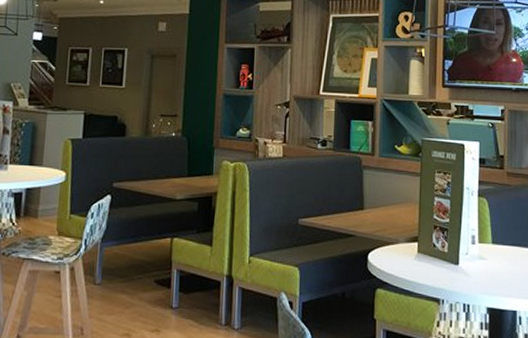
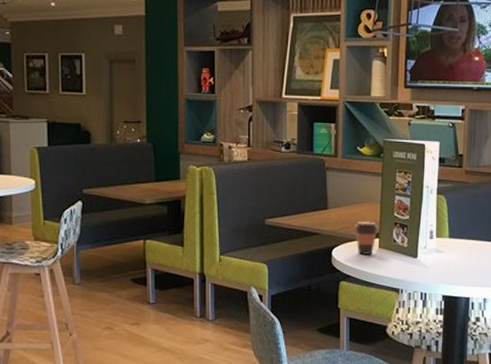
coffee cup: none [391,223,417,260] -> present [354,221,378,254]

